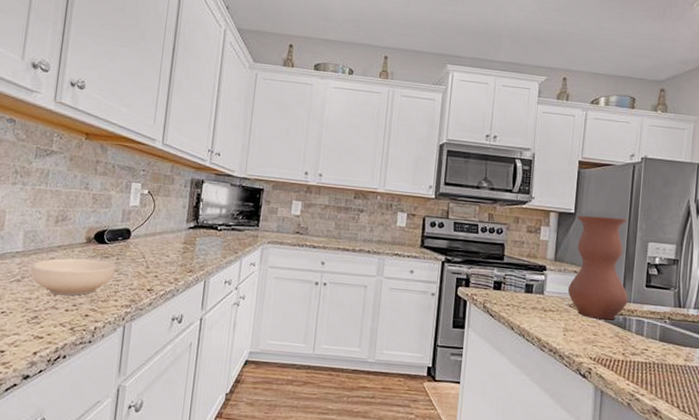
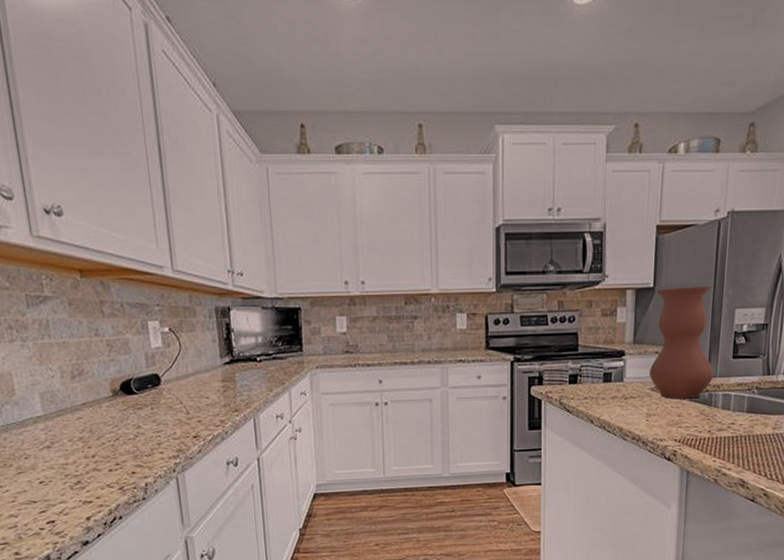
bowl: present [31,258,117,296] -> none [58,412,153,456]

